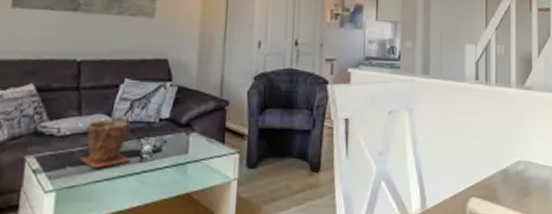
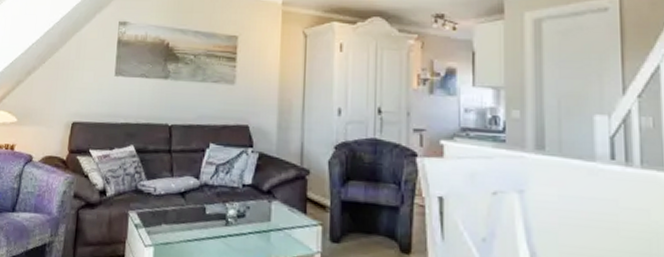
plant pot: present [80,119,132,169] -> none [173,181,218,229]

